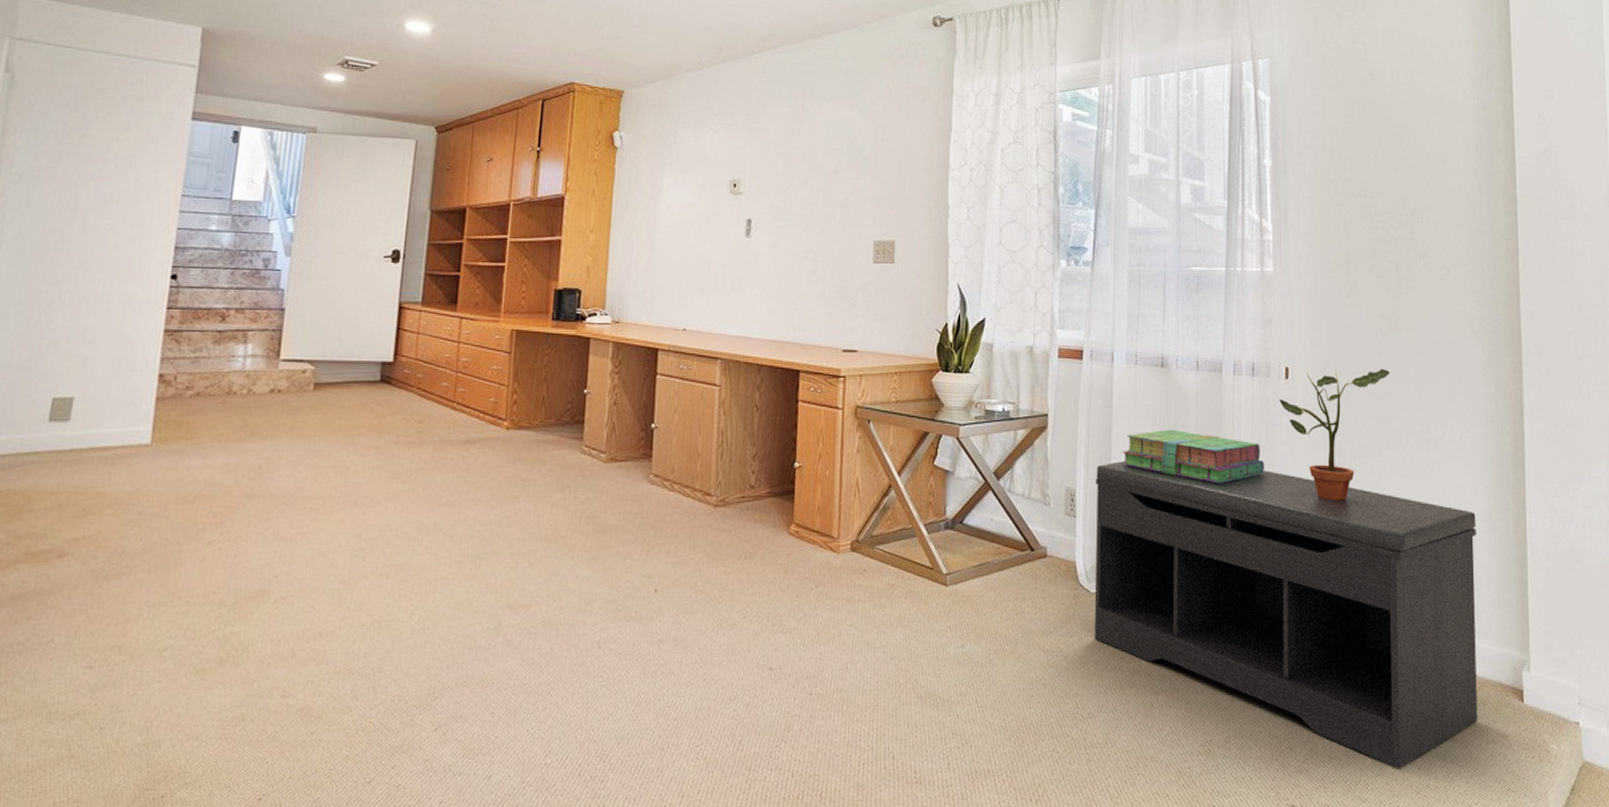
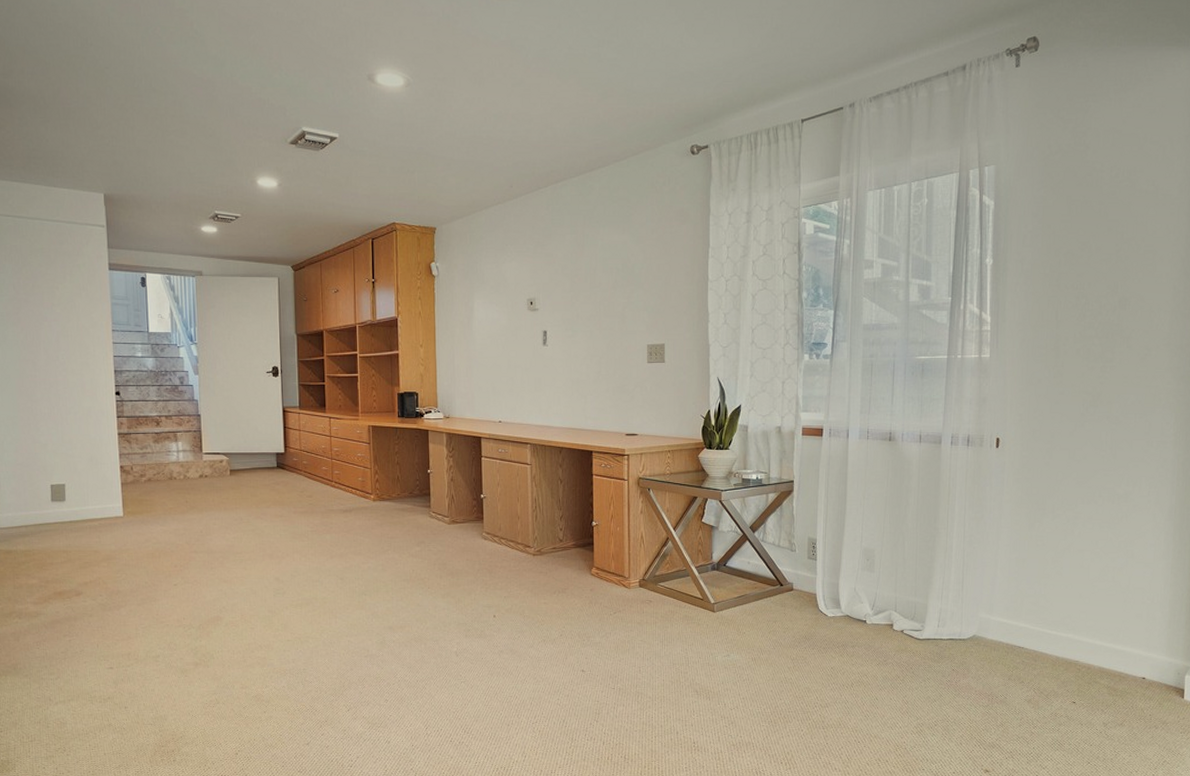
bench: present [1094,461,1478,769] -> none [830,517,1156,746]
stack of books: present [1122,429,1264,484] -> none [855,490,975,533]
potted plant: present [1279,369,1390,501] -> none [990,437,1090,545]

